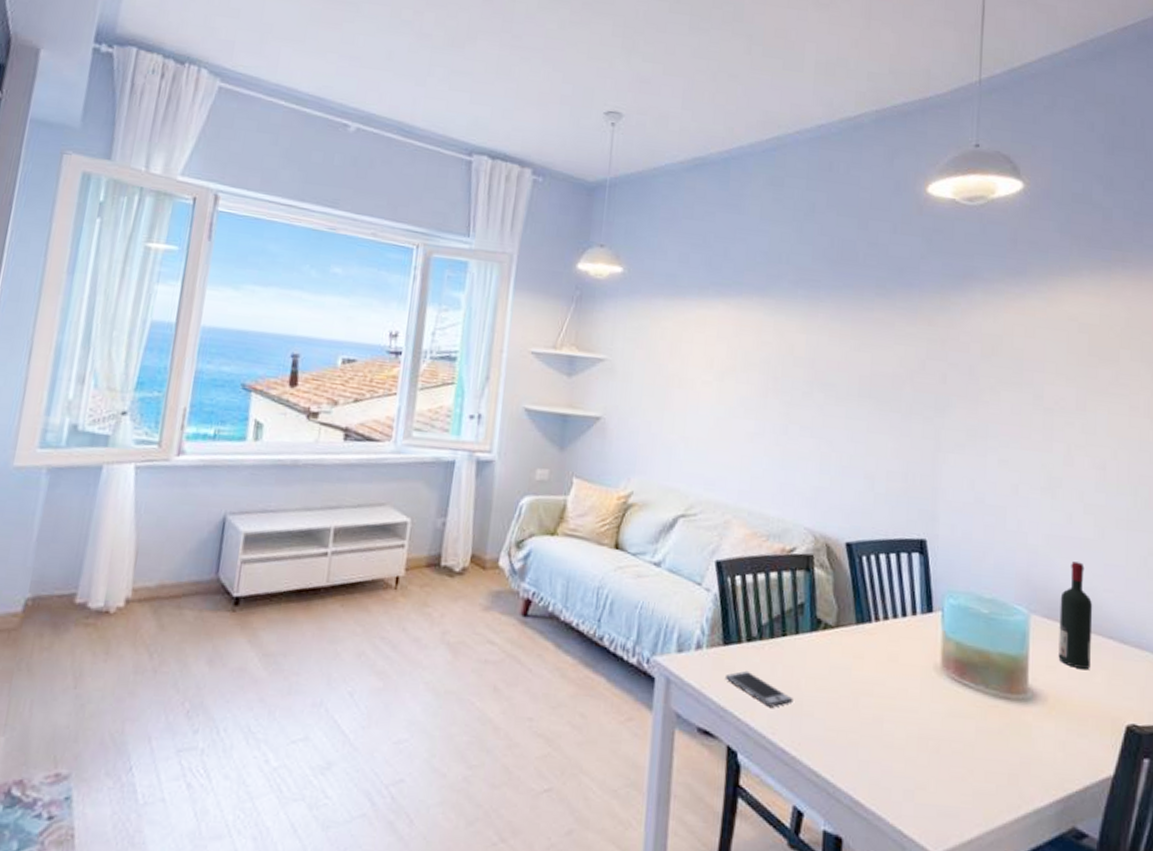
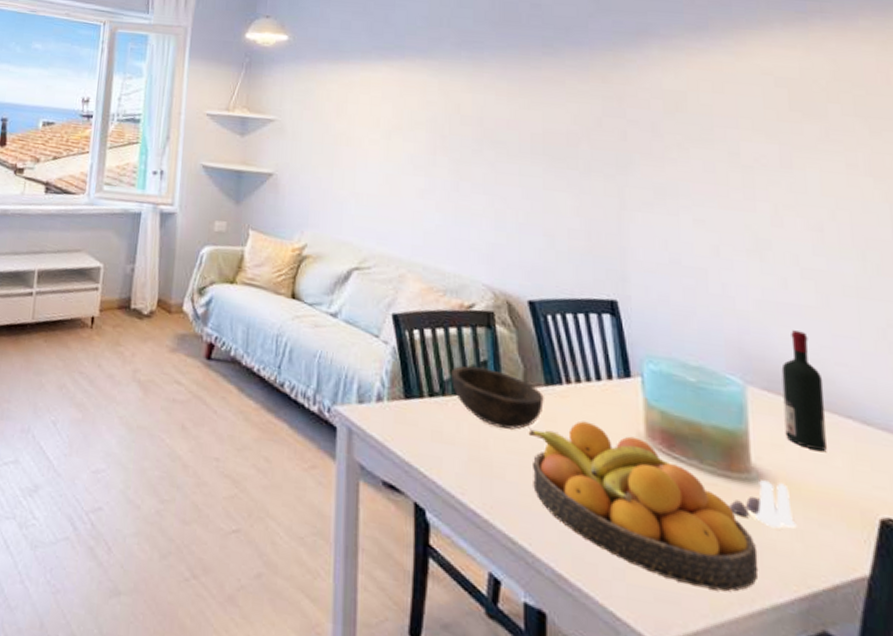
smartphone: present [724,670,793,708] -> none [408,426,482,467]
bowl: none [768,608,854,668] -> present [450,365,544,430]
fruit bowl: none [837,656,1027,802] -> present [528,421,759,592]
salt and pepper shaker set: none [1007,699,1060,742] -> present [729,480,797,529]

